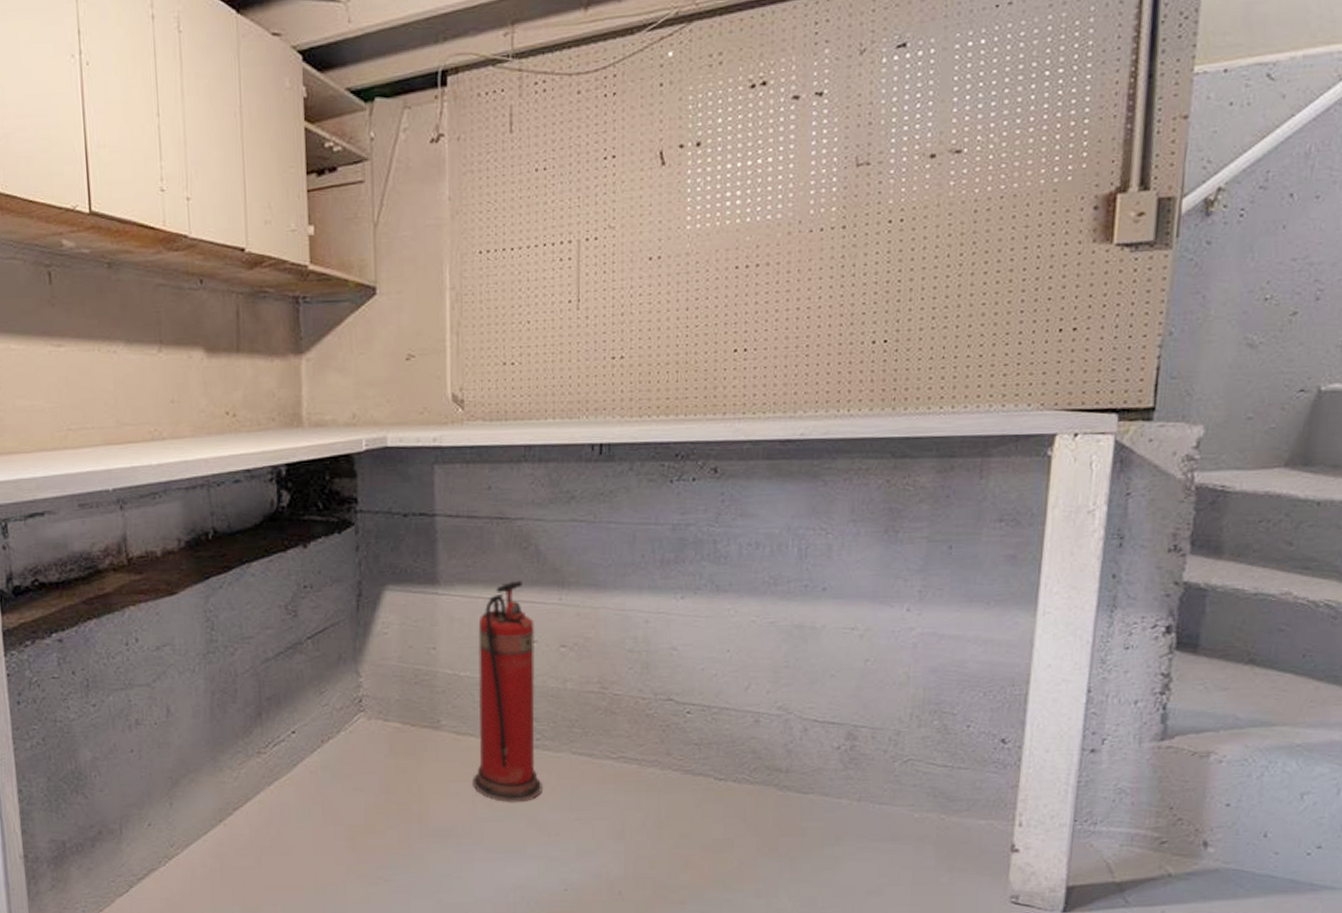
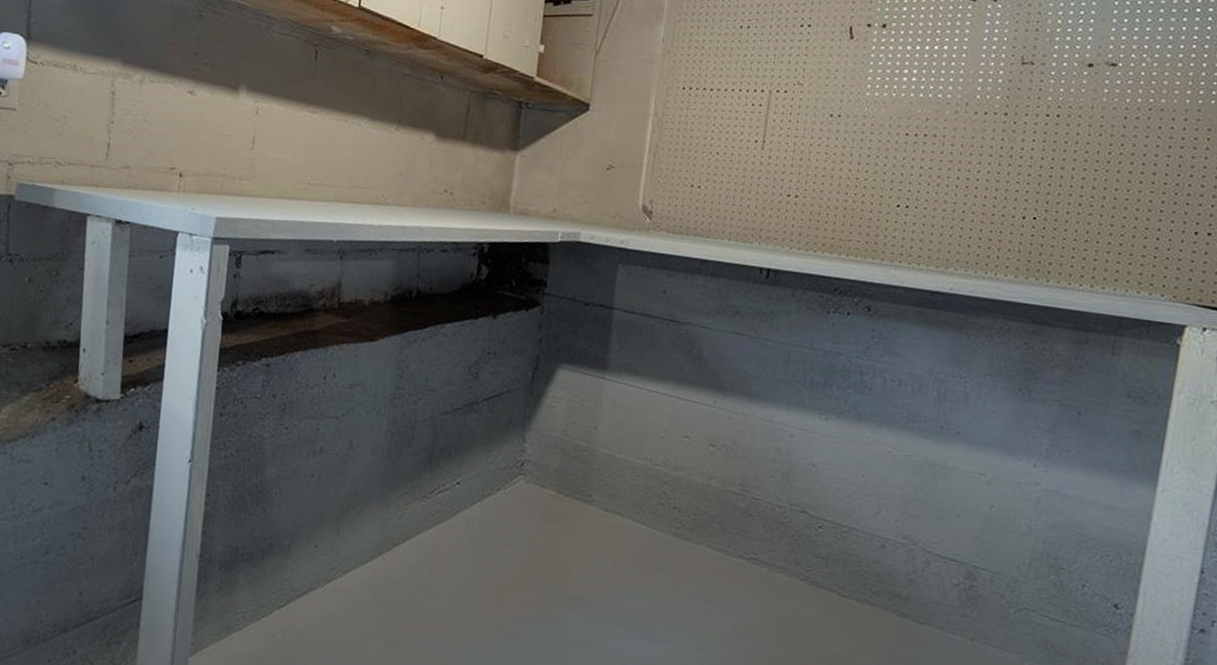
fire extinguisher: present [473,580,542,803] -> none [613,378,689,586]

